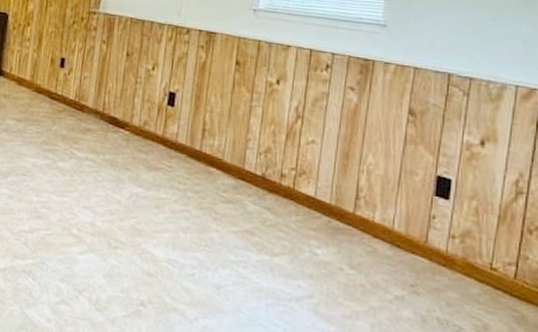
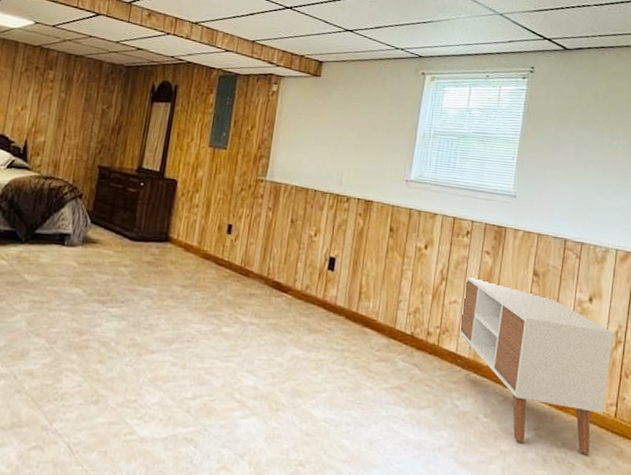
tv stand: none [317,114,513,318] -> present [458,276,614,454]

